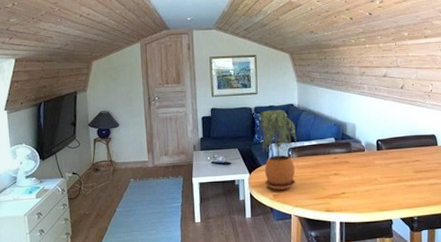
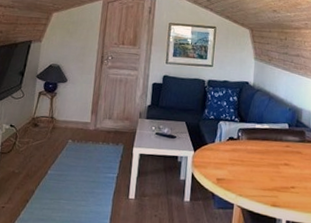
potted plant: present [258,109,298,190] -> none [208,85,249,175]

